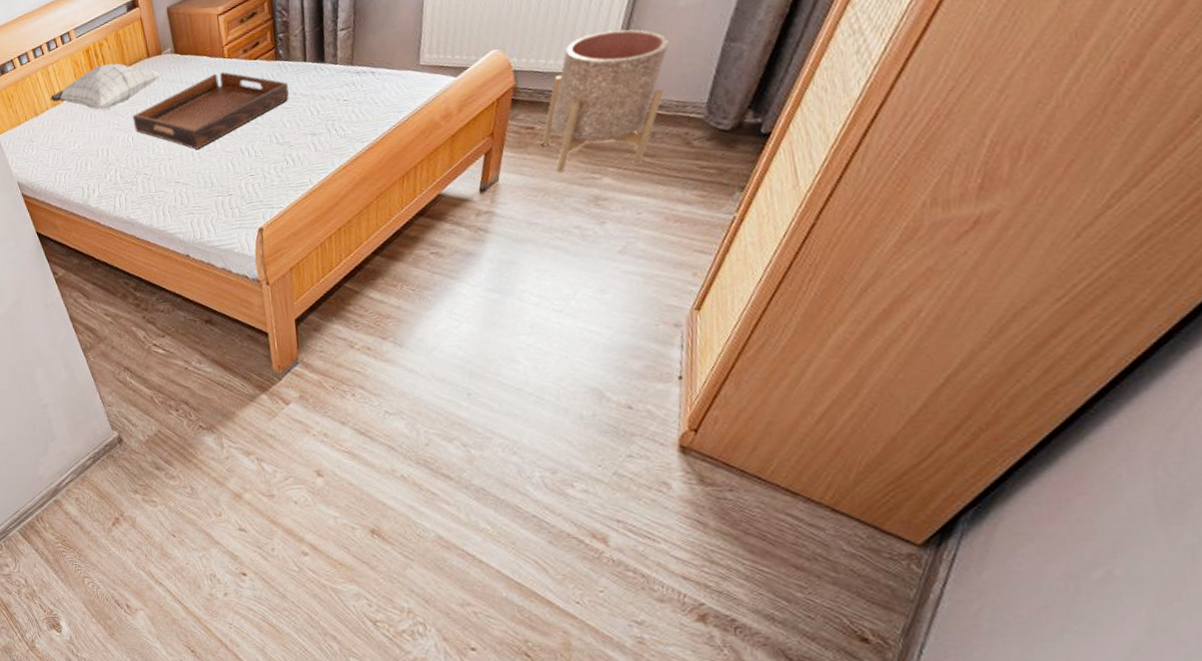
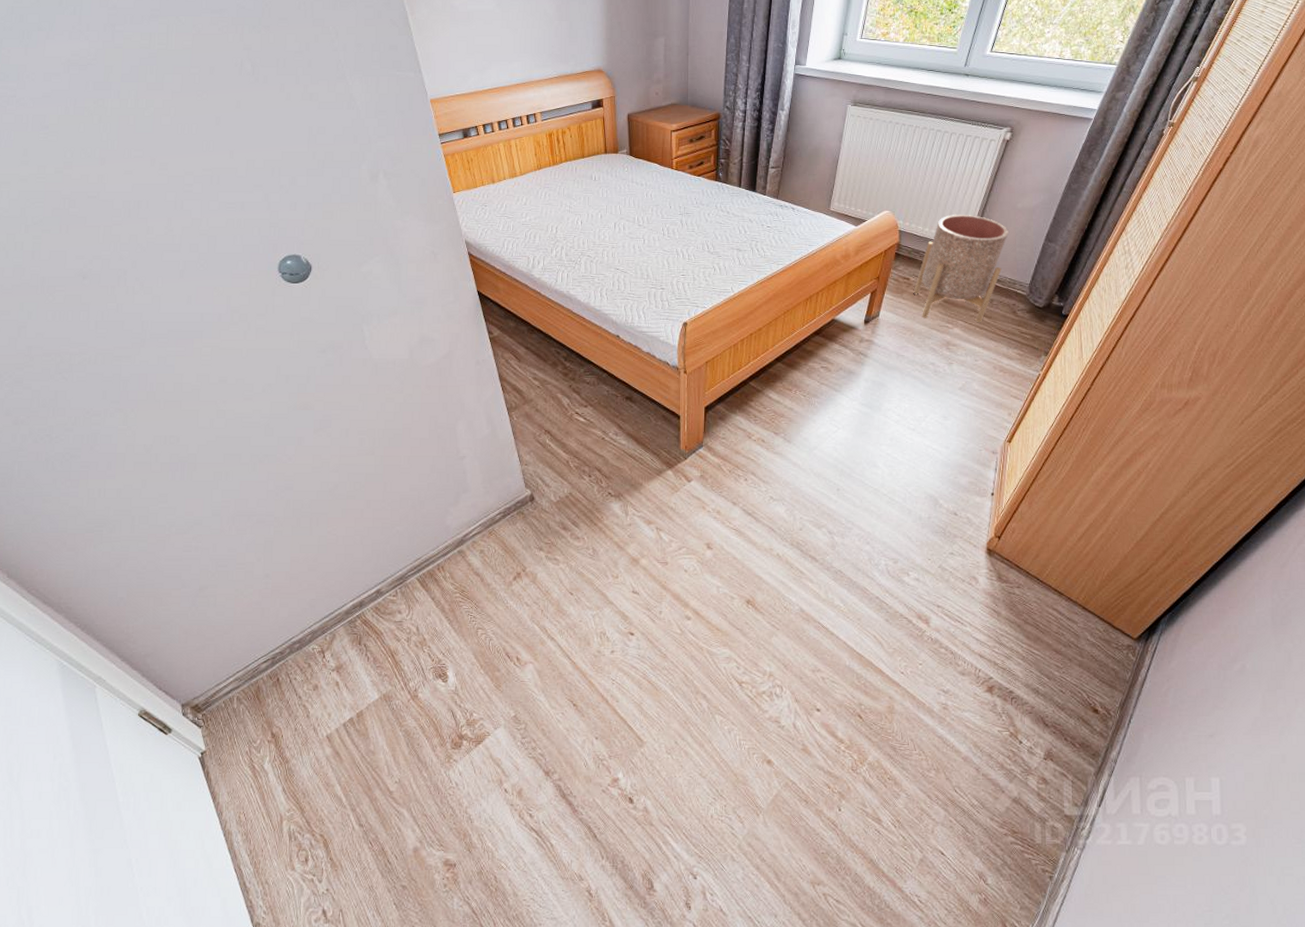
pillow: present [49,63,161,110] -> none [508,150,615,191]
serving tray: present [133,72,289,150] -> none [584,181,723,243]

